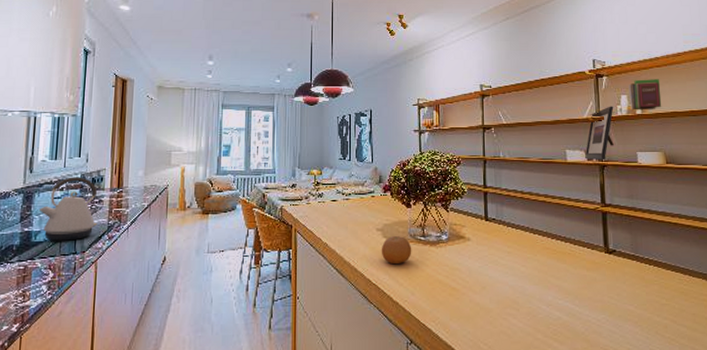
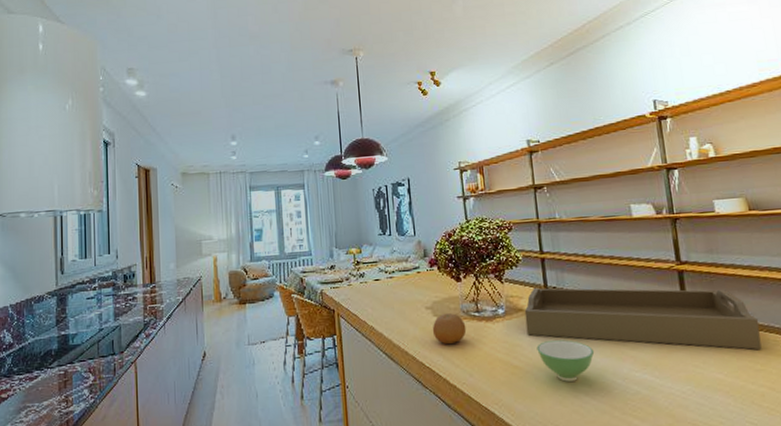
kettle: present [39,177,97,241] -> none [74,274,133,343]
serving tray: none [465,217,668,287] -> present [524,287,762,350]
bowl: none [474,266,525,305] -> present [536,339,595,382]
picture frame: present [585,106,614,161] -> none [653,150,686,214]
books: present [628,79,662,110] -> none [697,115,739,154]

